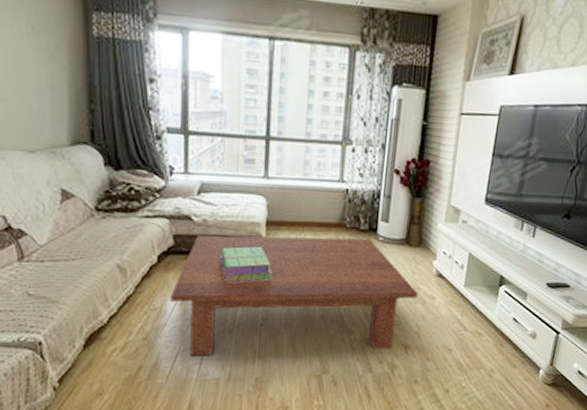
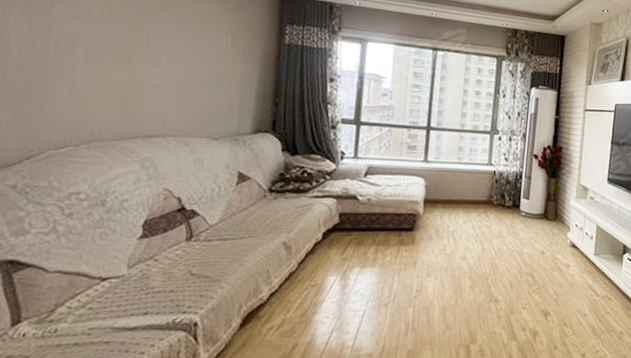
coffee table: present [170,235,418,356] -> none [330,213,555,331]
stack of books: present [218,246,273,284] -> none [379,222,428,258]

